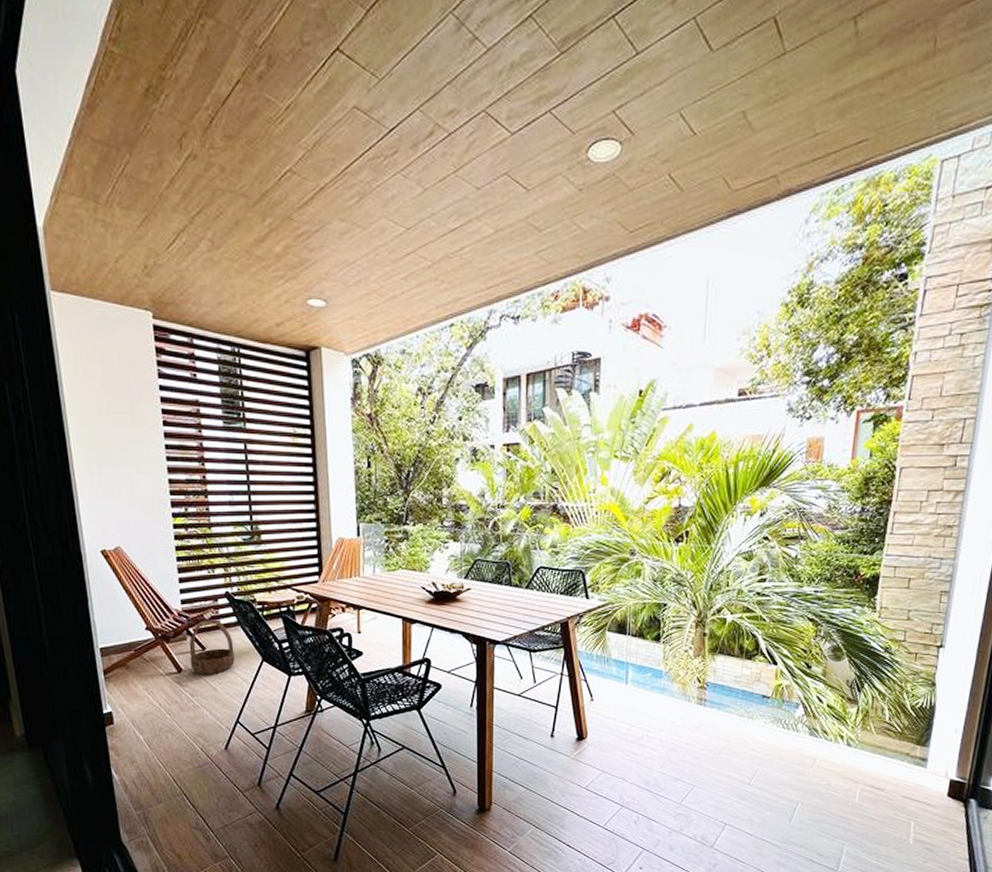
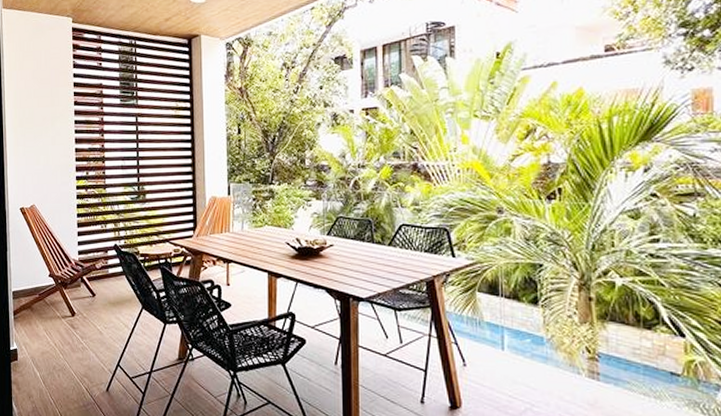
basket: present [189,619,235,675] -> none [82,269,119,320]

